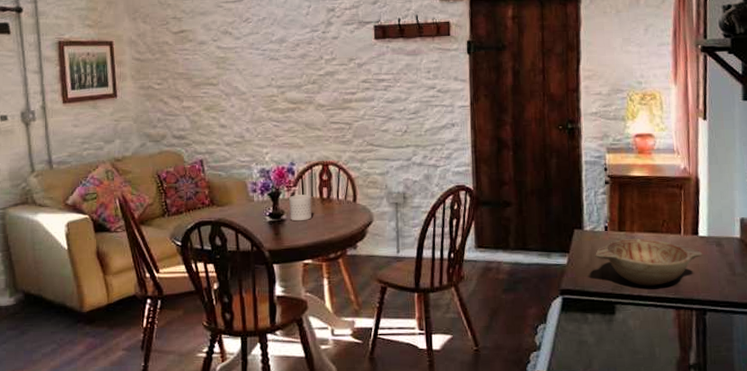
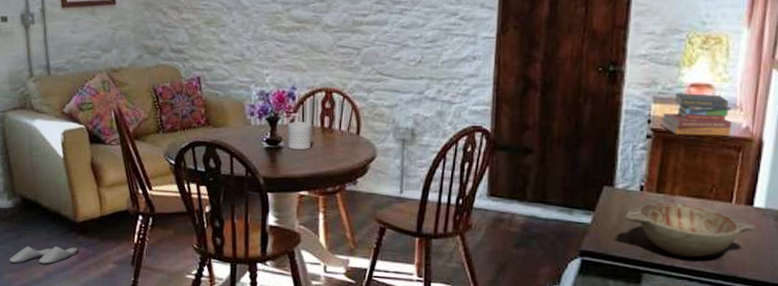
slippers: none [11,338,85,362] -> present [9,246,78,265]
books: none [615,143,673,179] -> present [661,92,732,137]

